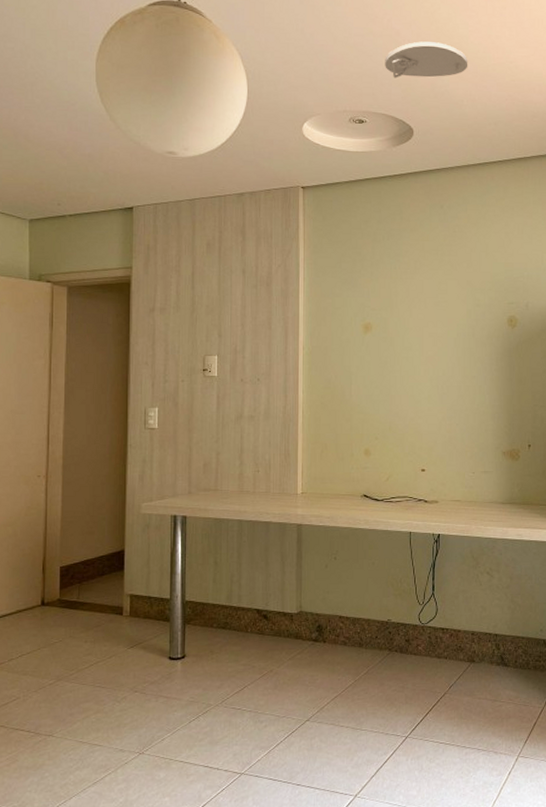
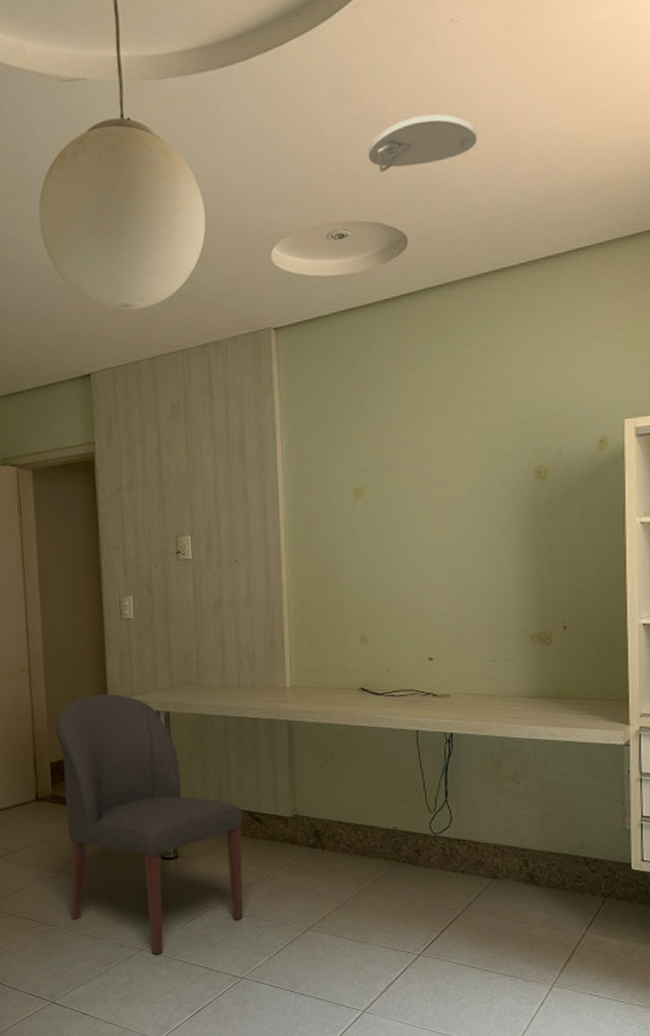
chair: none [69,499,252,757] -> present [55,694,244,955]

